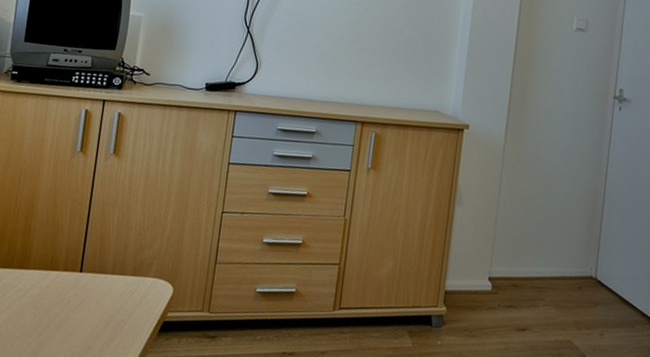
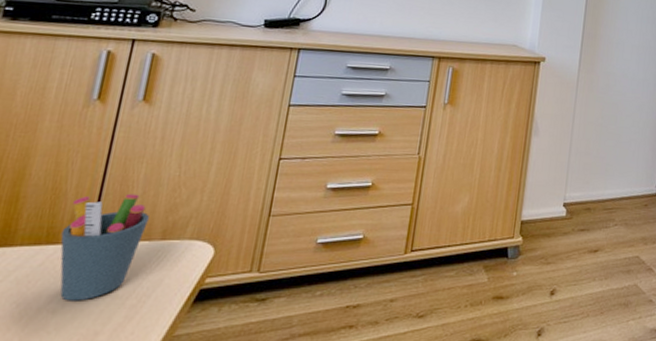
pen holder: none [60,233,123,320] -> present [60,193,149,301]

